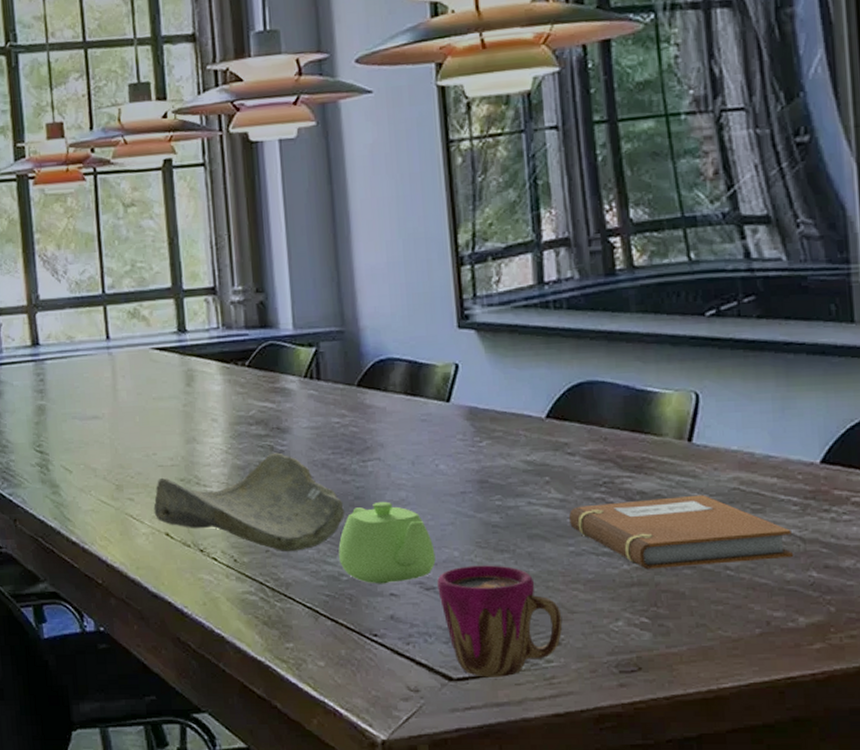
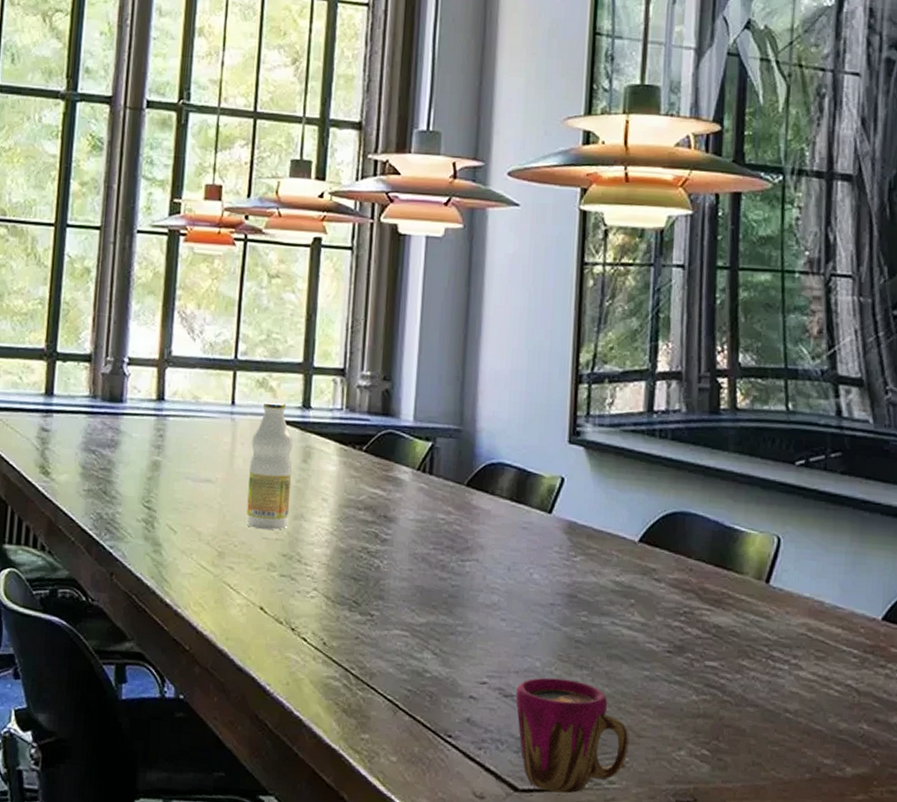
bottle: none [132,329,182,457] -> present [246,401,293,530]
decorative bowl: present [153,452,344,551] -> none [251,540,437,642]
teapot: present [338,501,436,584] -> none [425,602,518,686]
notebook: present [568,494,793,569] -> none [647,632,849,708]

